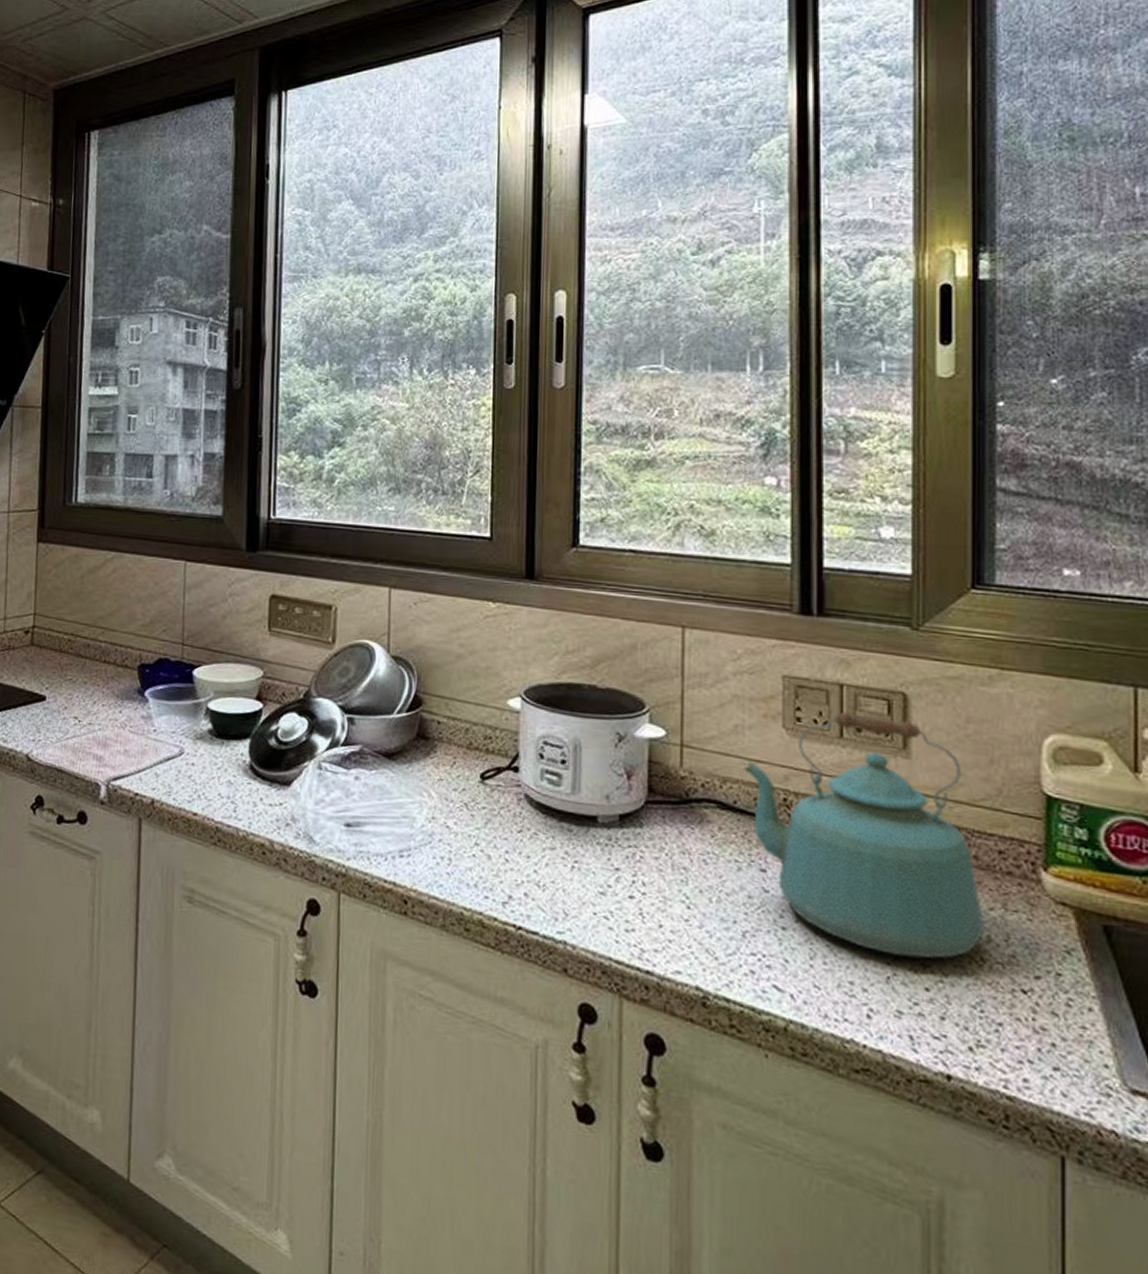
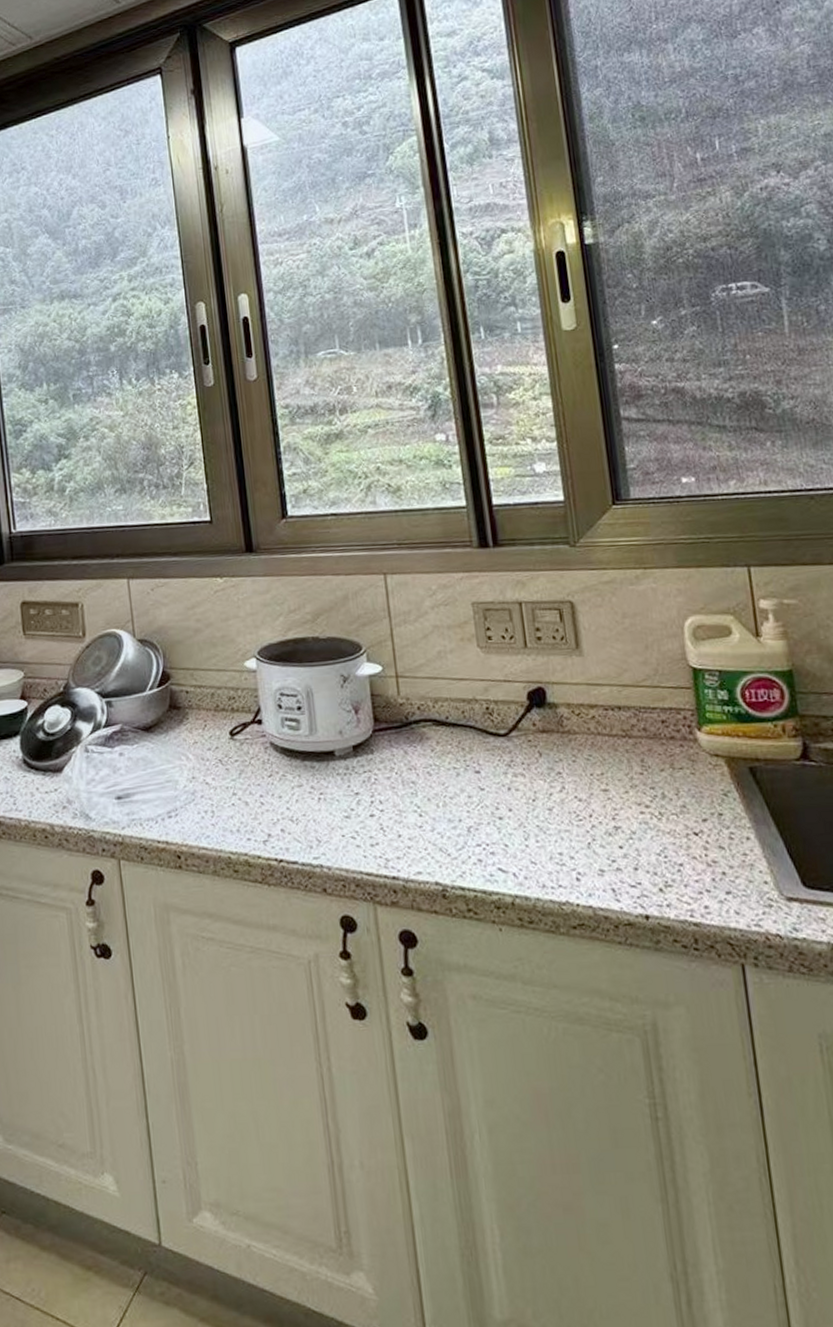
kettle: present [743,712,985,959] -> none [450,624,660,824]

